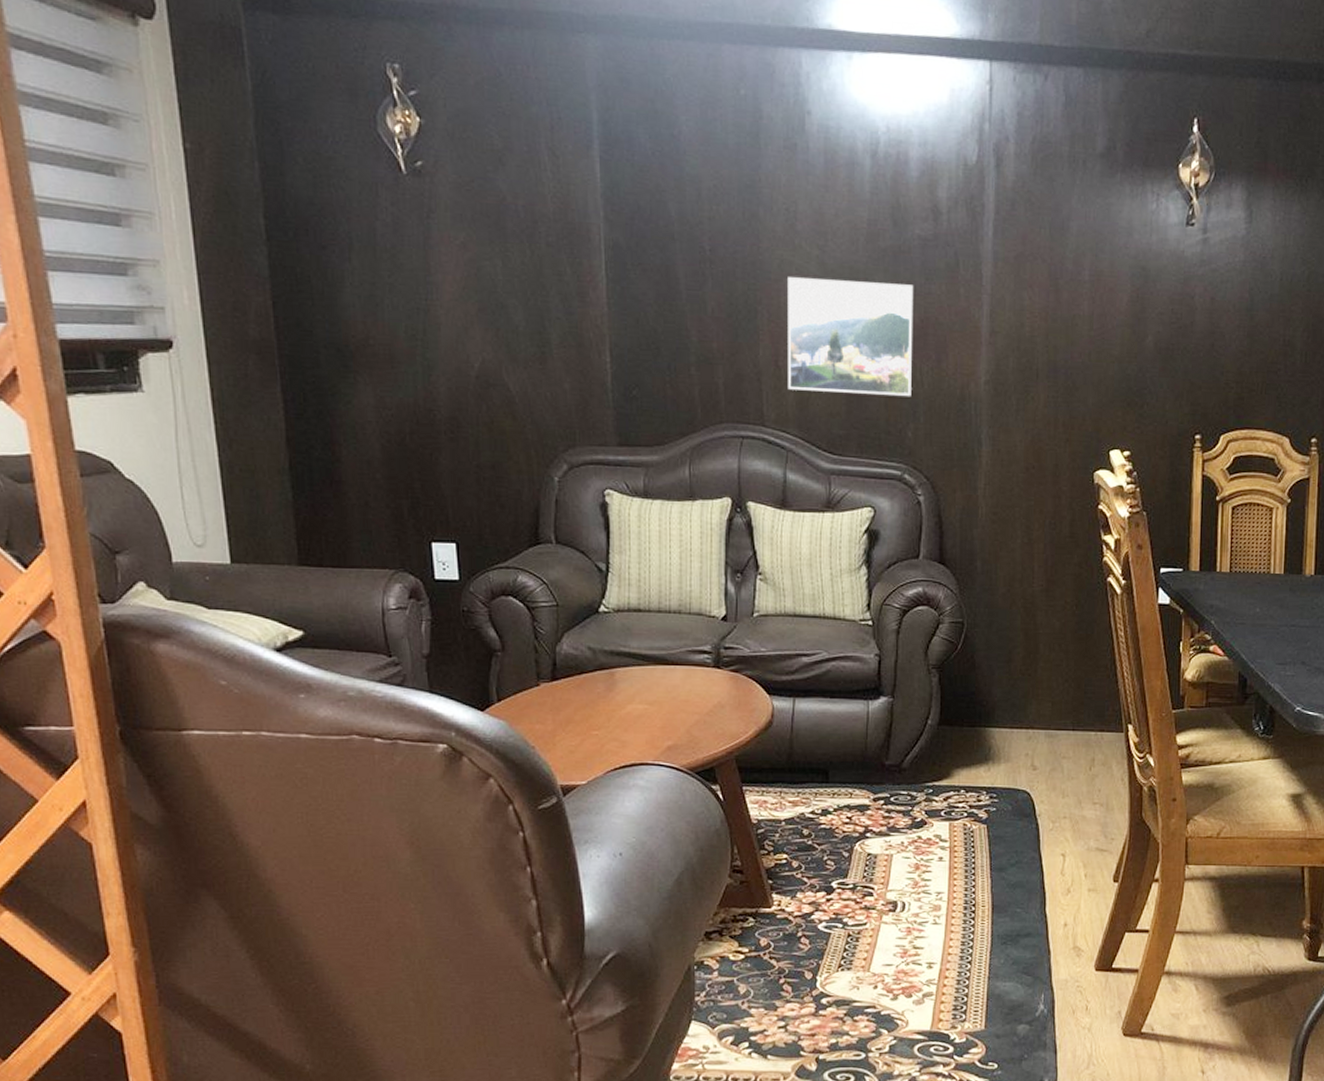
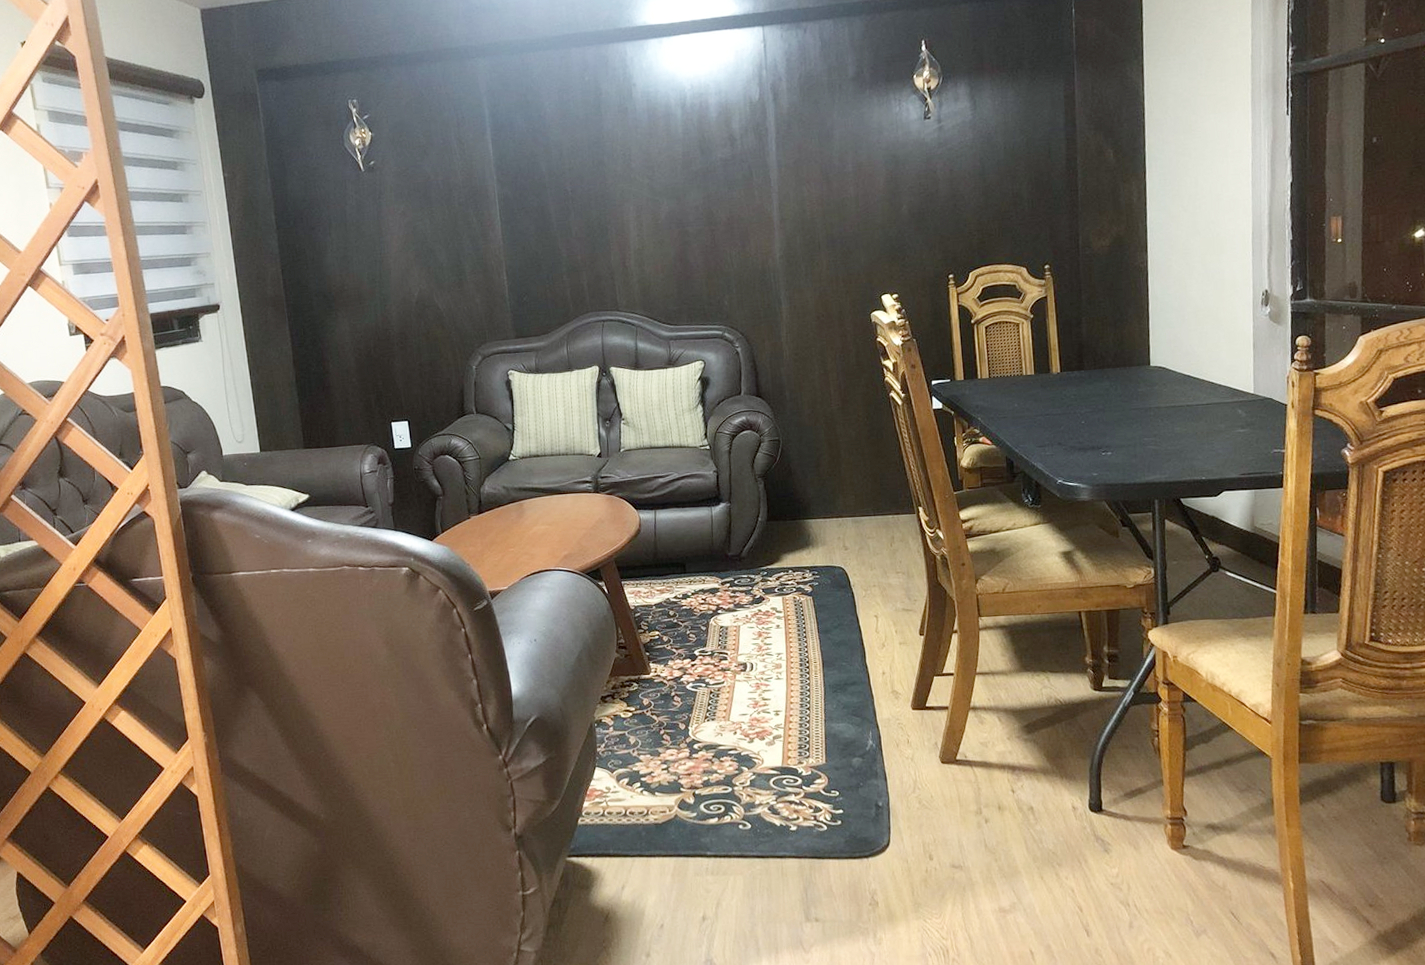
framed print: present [788,277,914,397] -> none [628,194,725,282]

